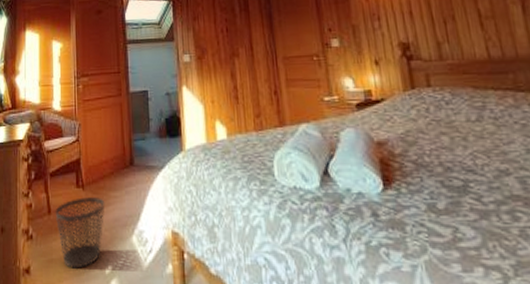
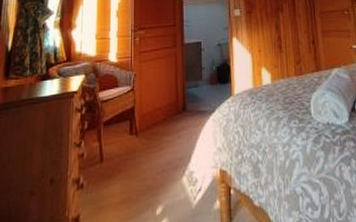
wastebasket: present [55,197,105,269] -> none [107,143,158,213]

